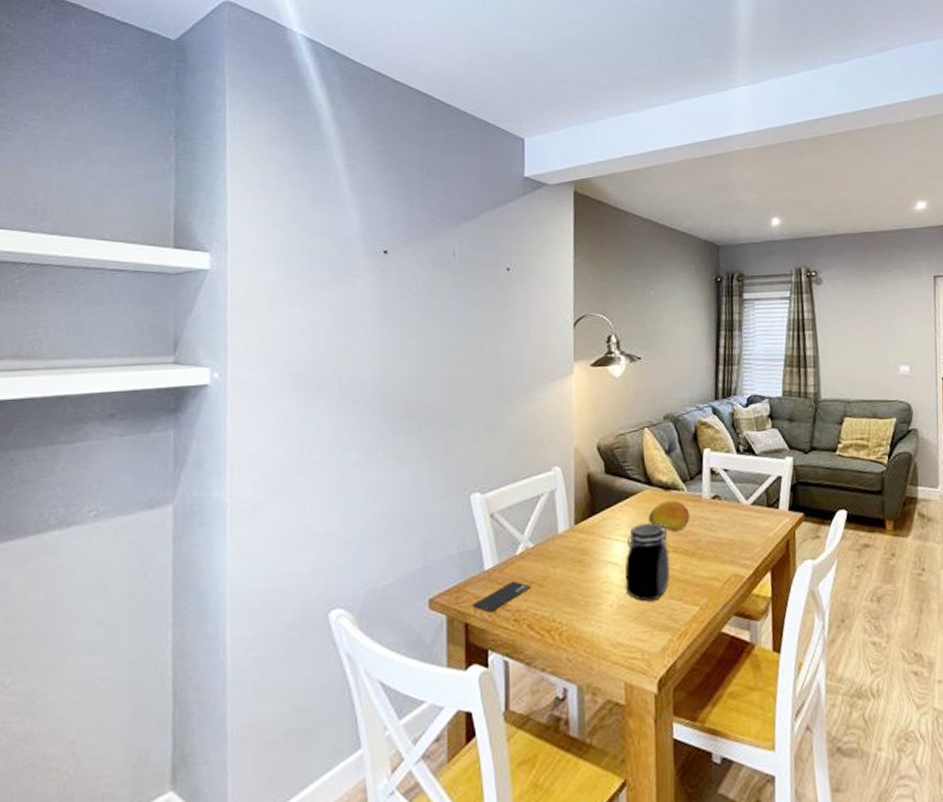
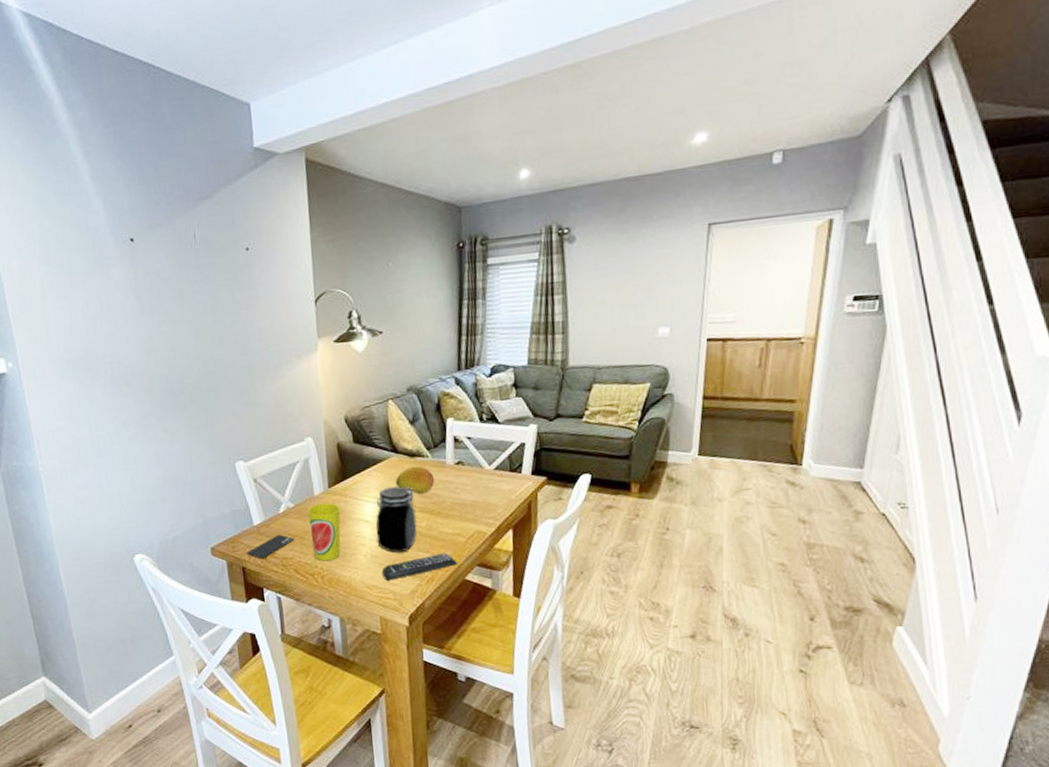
cup: none [550,542,586,614] -> present [308,503,341,561]
remote control: none [629,600,714,636] -> present [381,552,458,581]

